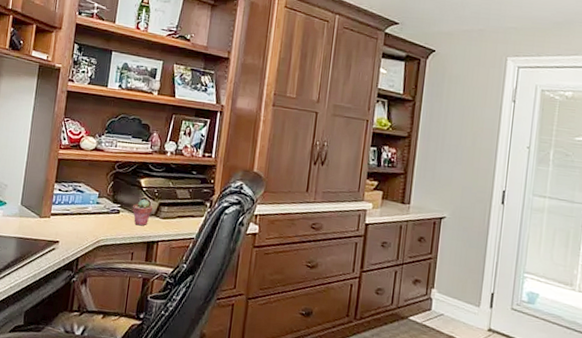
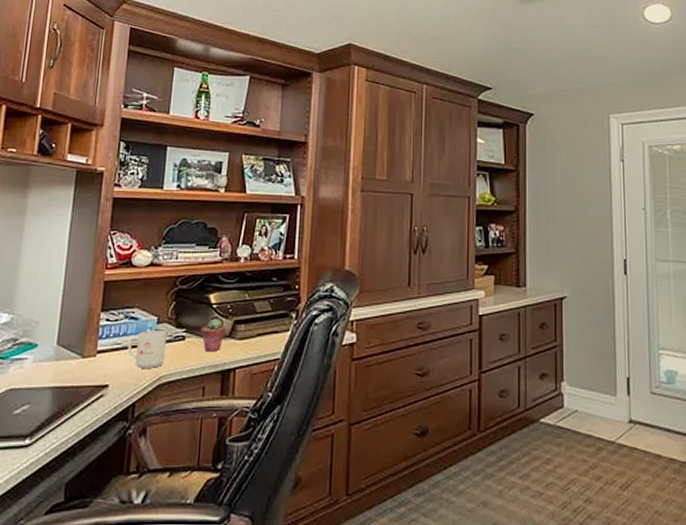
mug: none [74,202,106,233] -> present [127,329,167,368]

